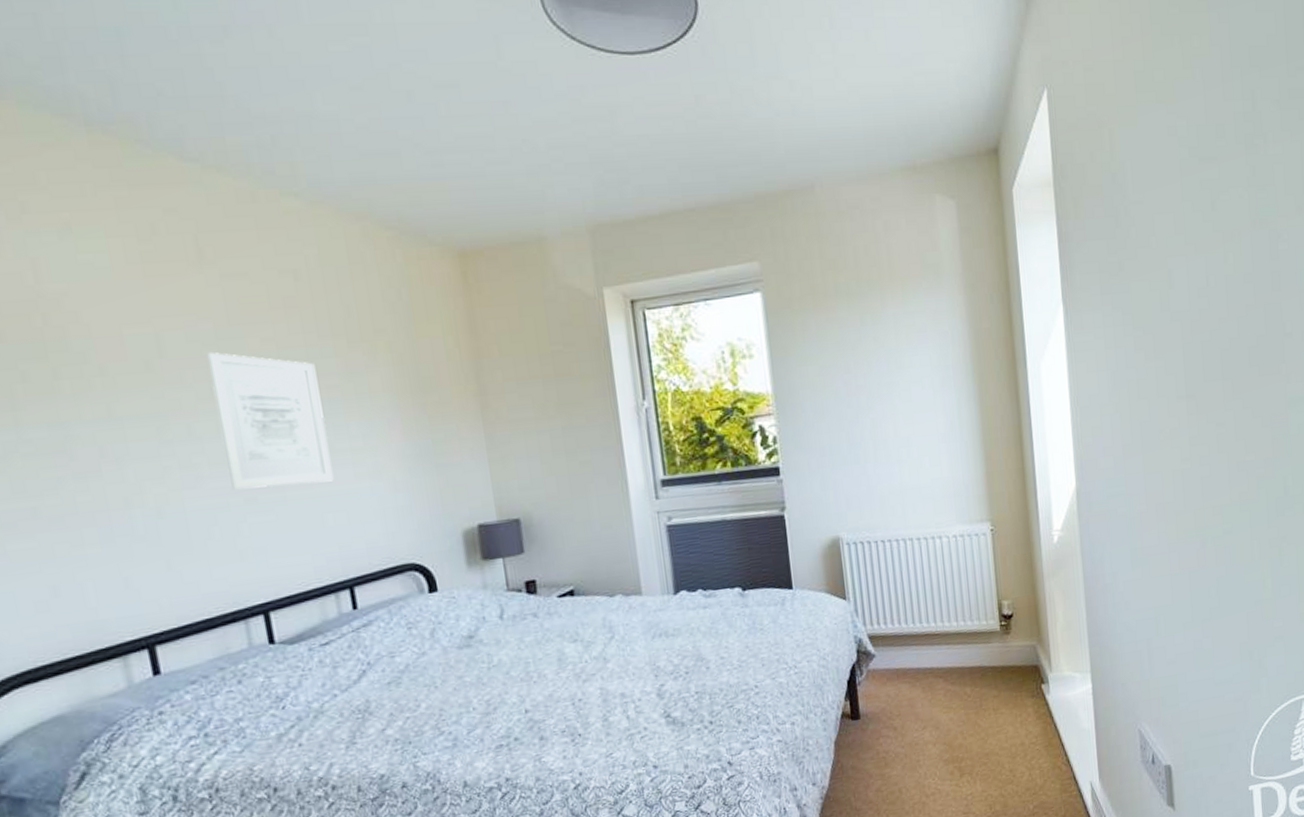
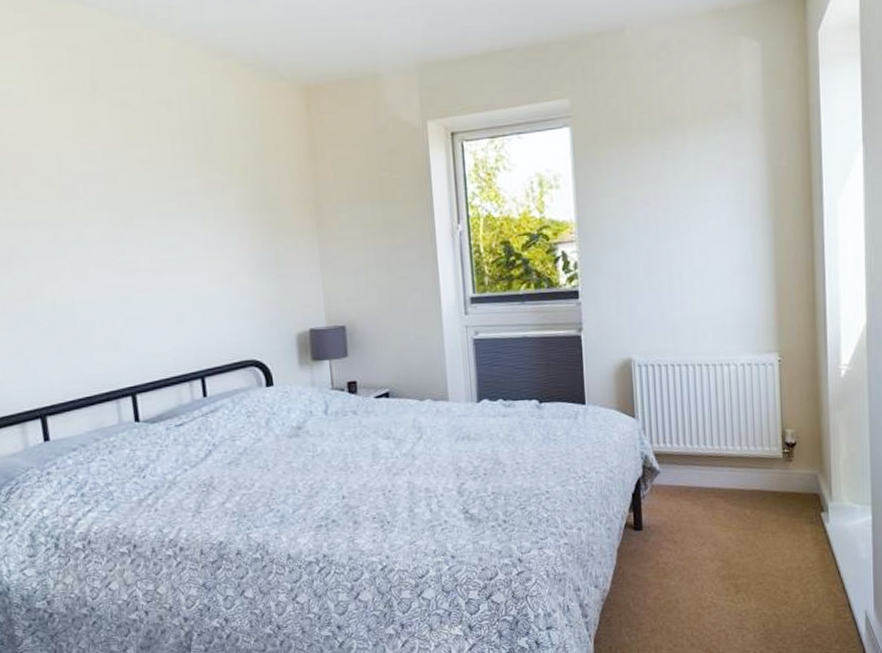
wall art: present [207,351,334,490] -> none [96,169,192,289]

